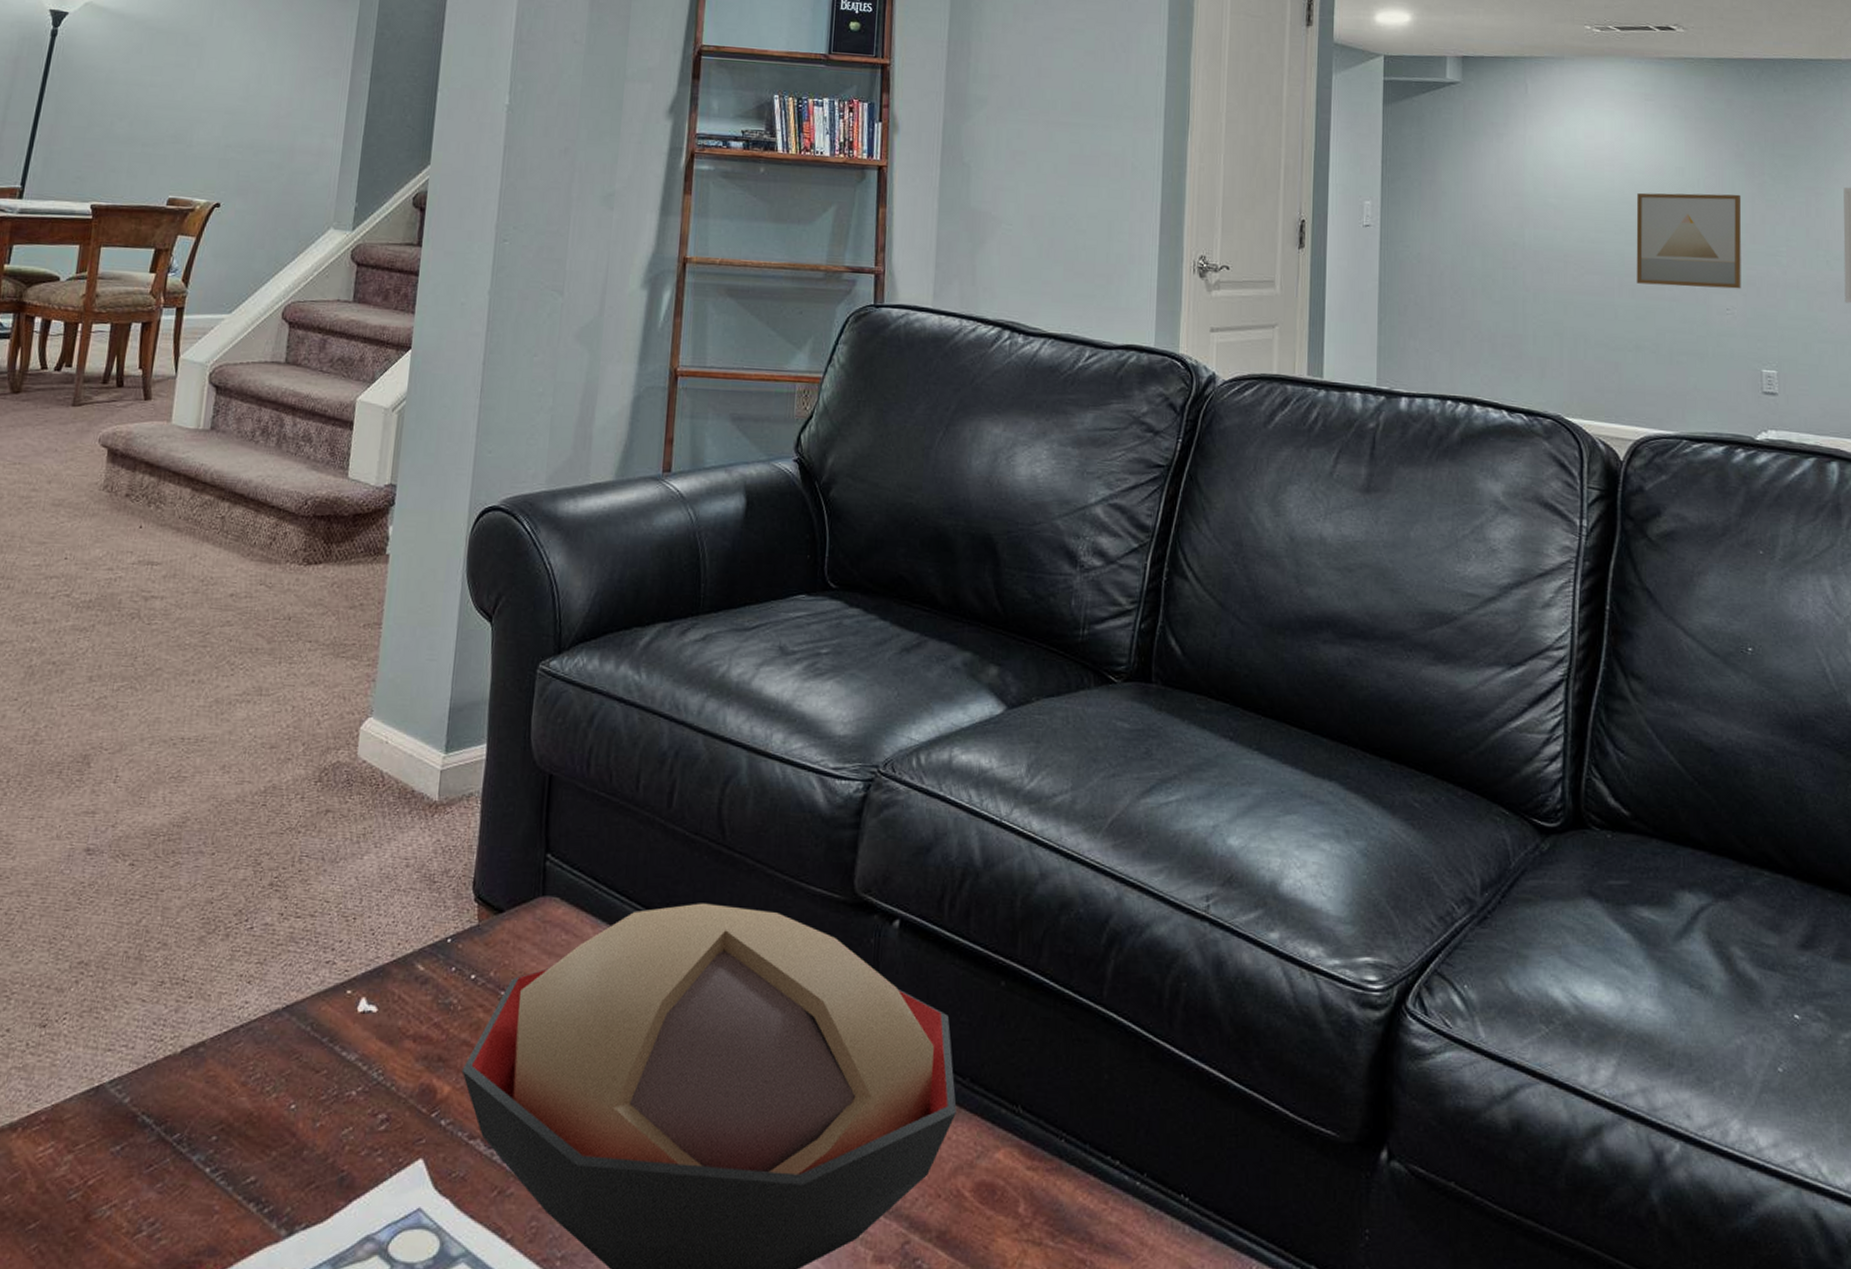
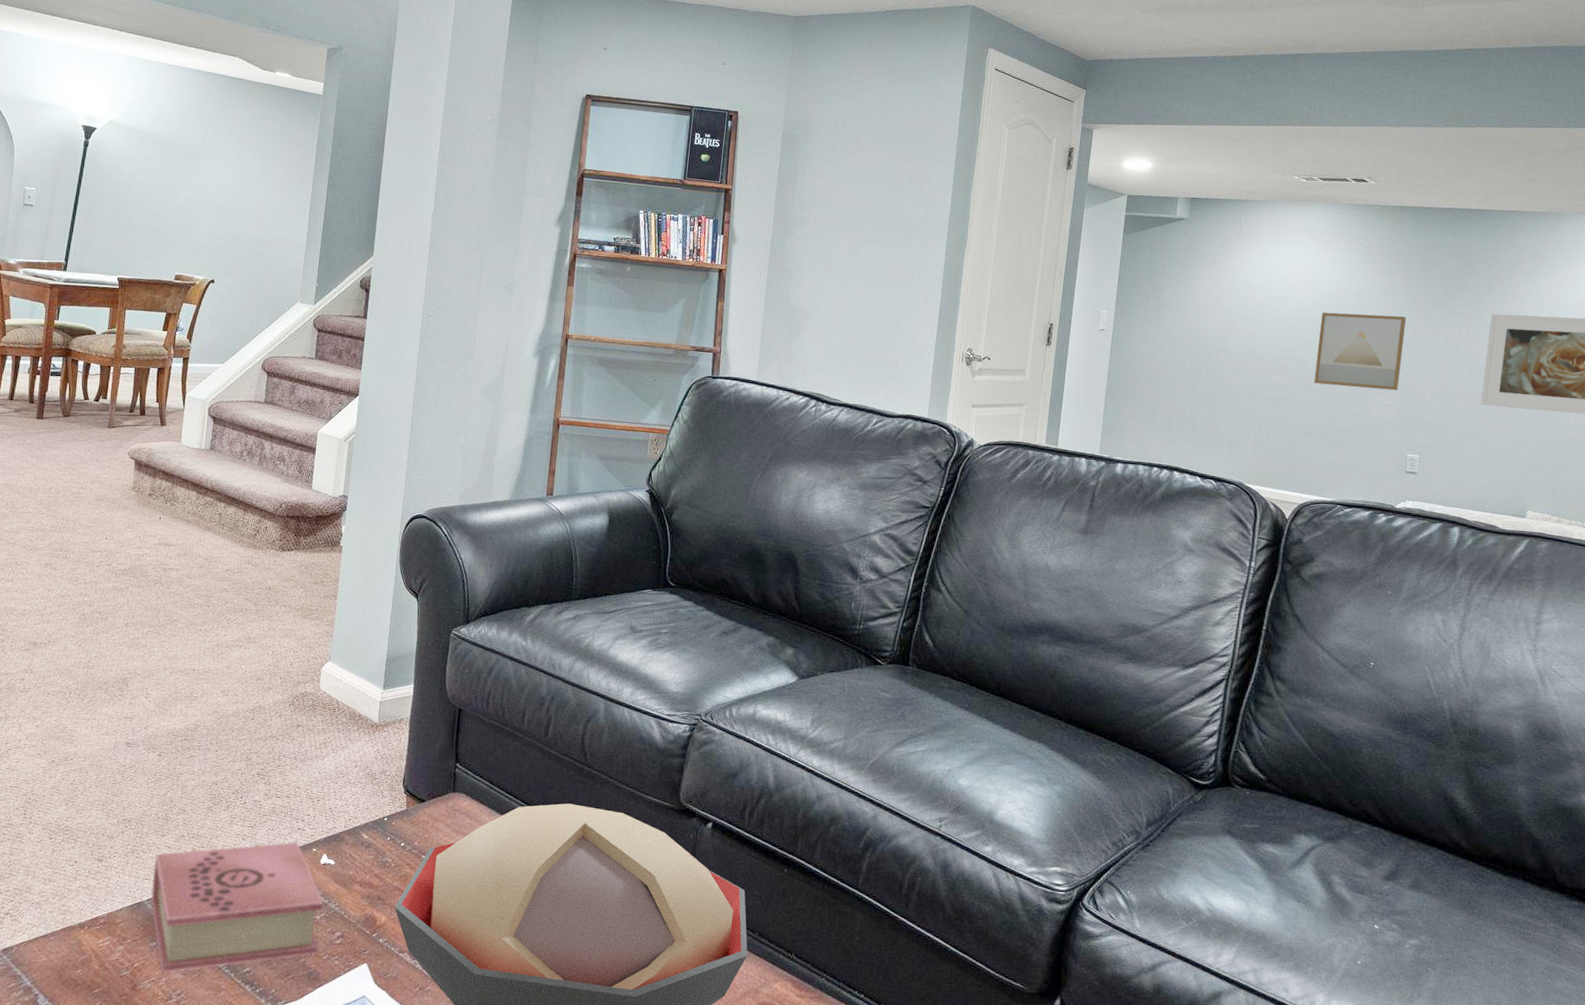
book: none [114,982,362,1192] -> present [151,842,324,973]

